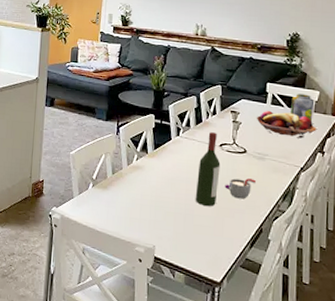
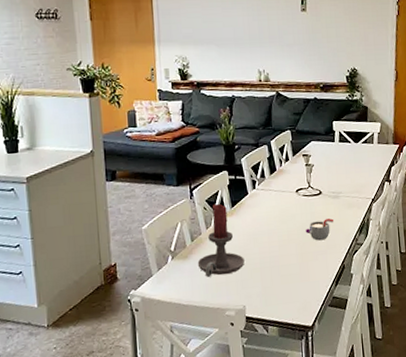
candle holder: none [115,143,160,212] -> present [197,203,245,277]
wine bottle: present [195,132,221,207] -> none [278,179,300,255]
fruit basket: present [256,110,317,139] -> none [327,147,382,171]
jar: present [290,94,315,121] -> none [356,127,378,152]

